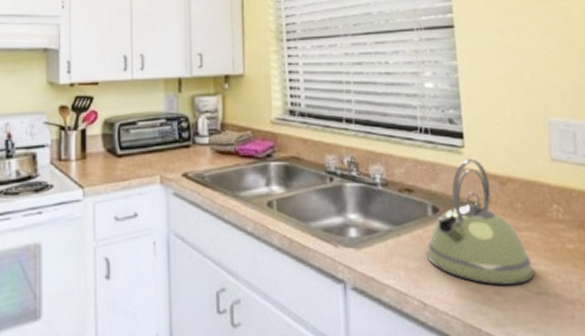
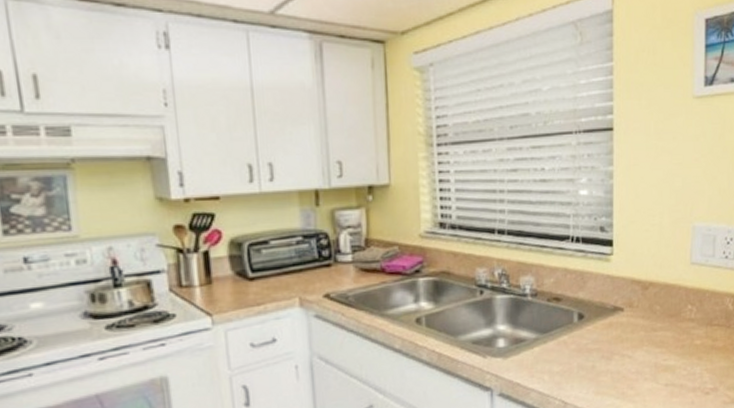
kettle: present [427,159,535,286] -> none [570,266,664,381]

